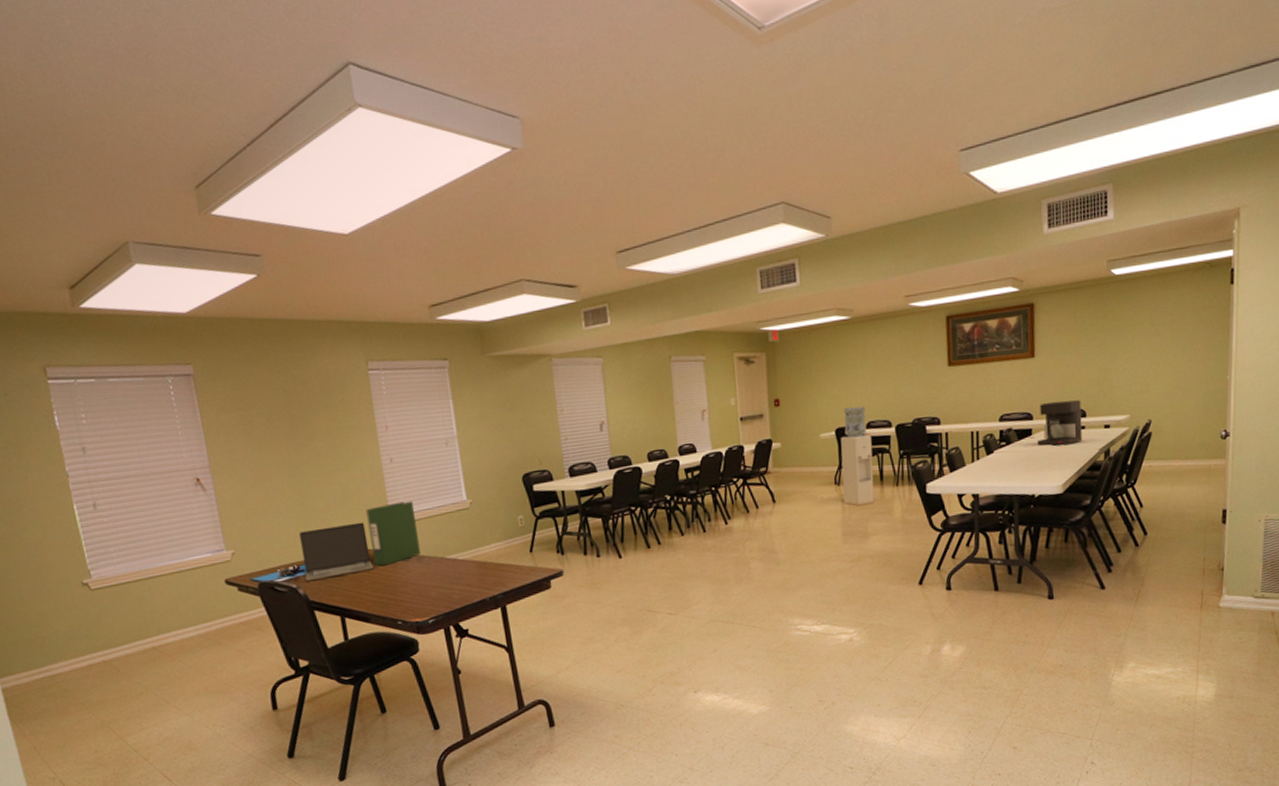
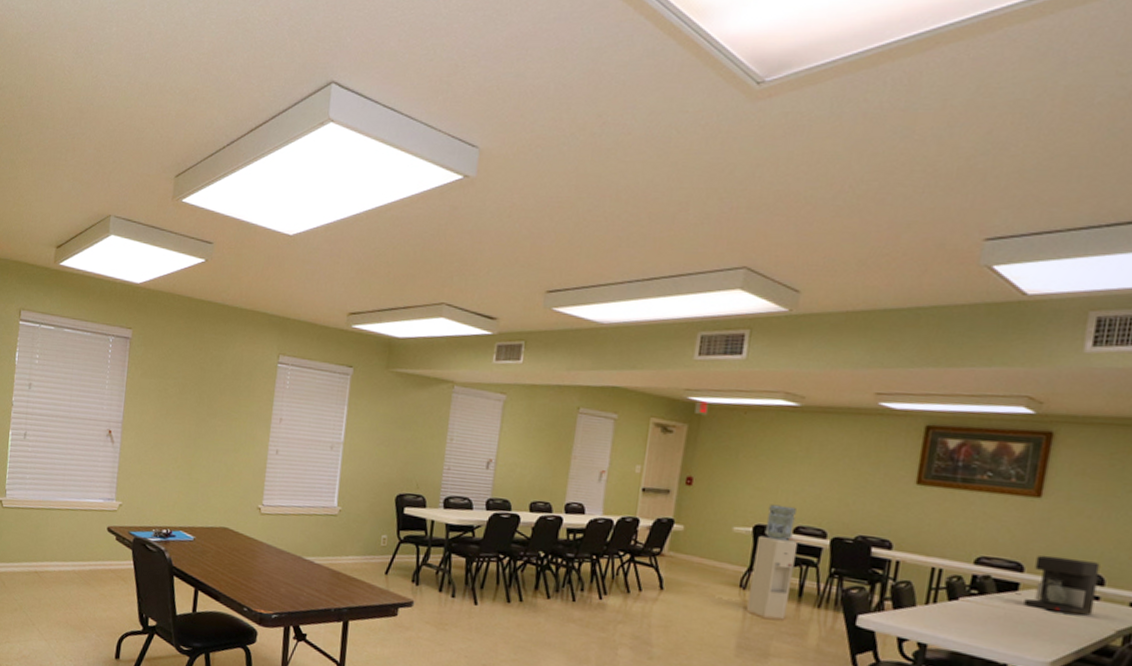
laptop: present [299,522,375,582] -> none [174,499,238,552]
binder: present [366,500,422,567] -> none [237,492,286,551]

